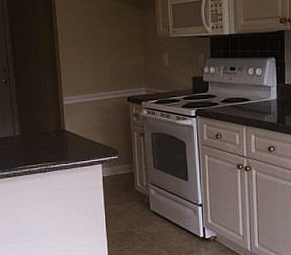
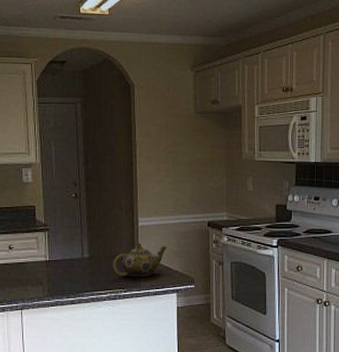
teapot: none [42,120,91,152] -> present [113,243,167,278]

